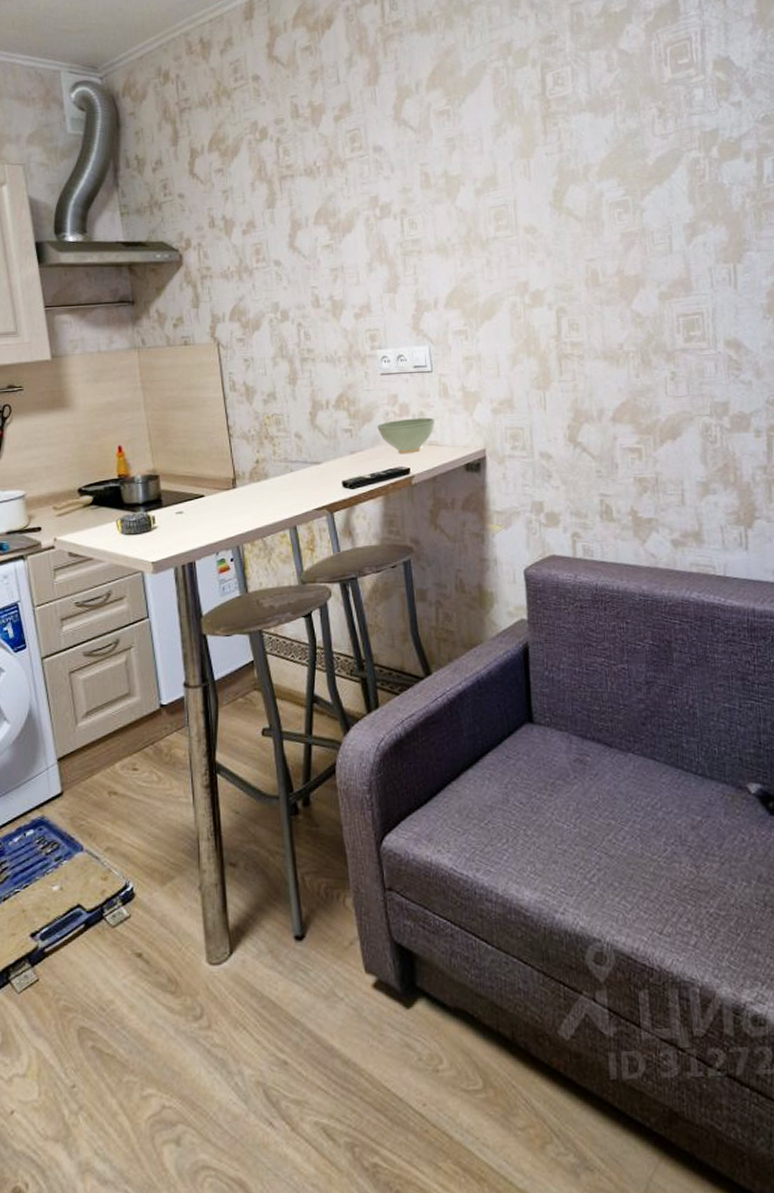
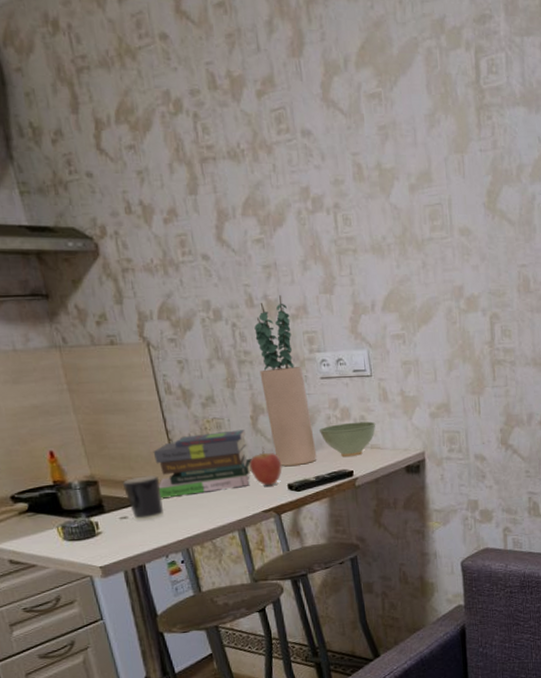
mug: none [181,469,219,516] -> present [122,474,165,521]
books: none [213,426,309,494] -> present [153,430,253,499]
fruit: none [305,442,338,483] -> present [249,446,282,486]
vase: none [319,295,373,462] -> present [254,295,317,466]

